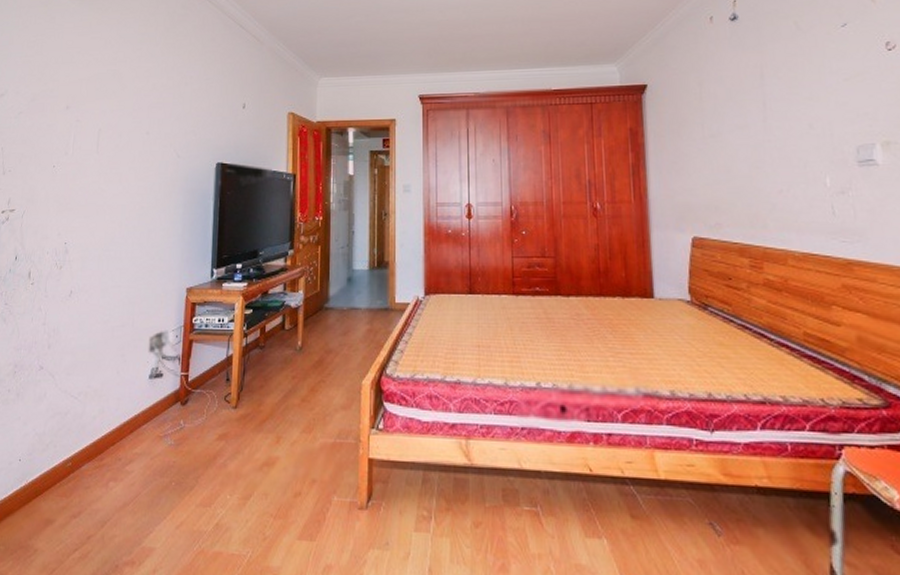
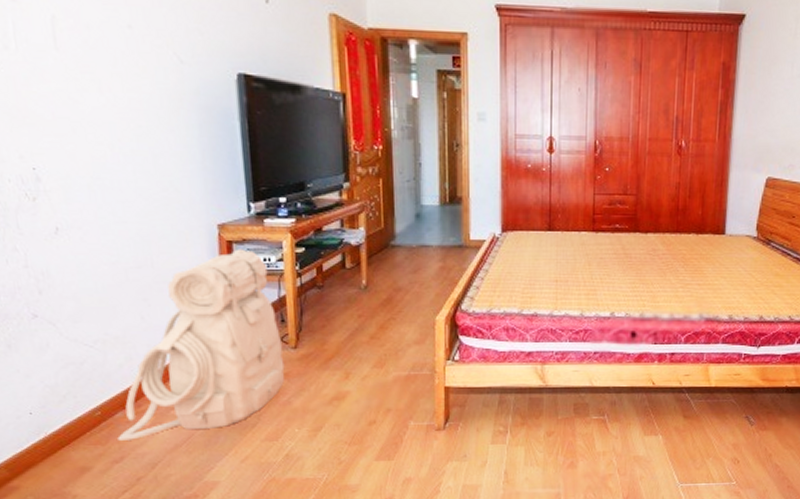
backpack: none [79,310,225,495] -> present [117,249,285,440]

